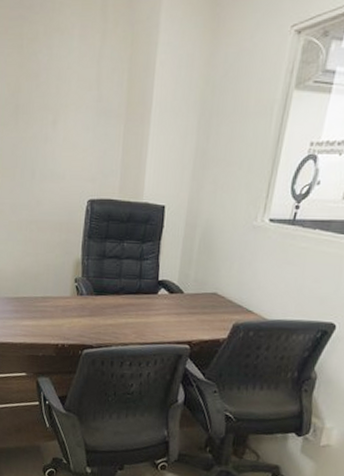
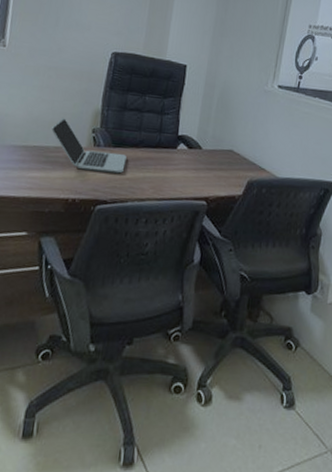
laptop: none [38,269,108,320] -> present [51,117,127,174]

